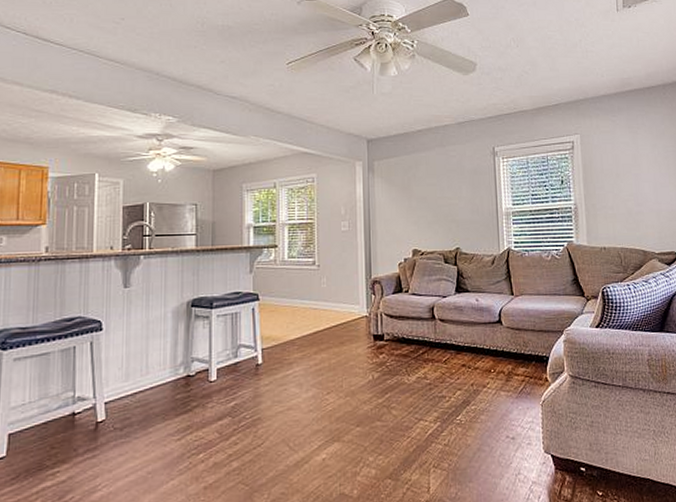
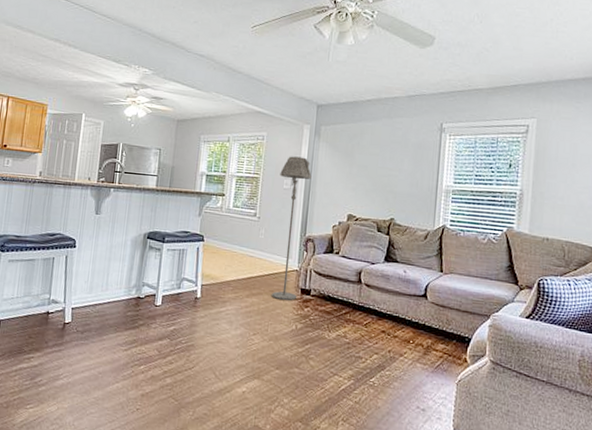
floor lamp: none [336,196,370,350] -> present [272,156,312,300]

